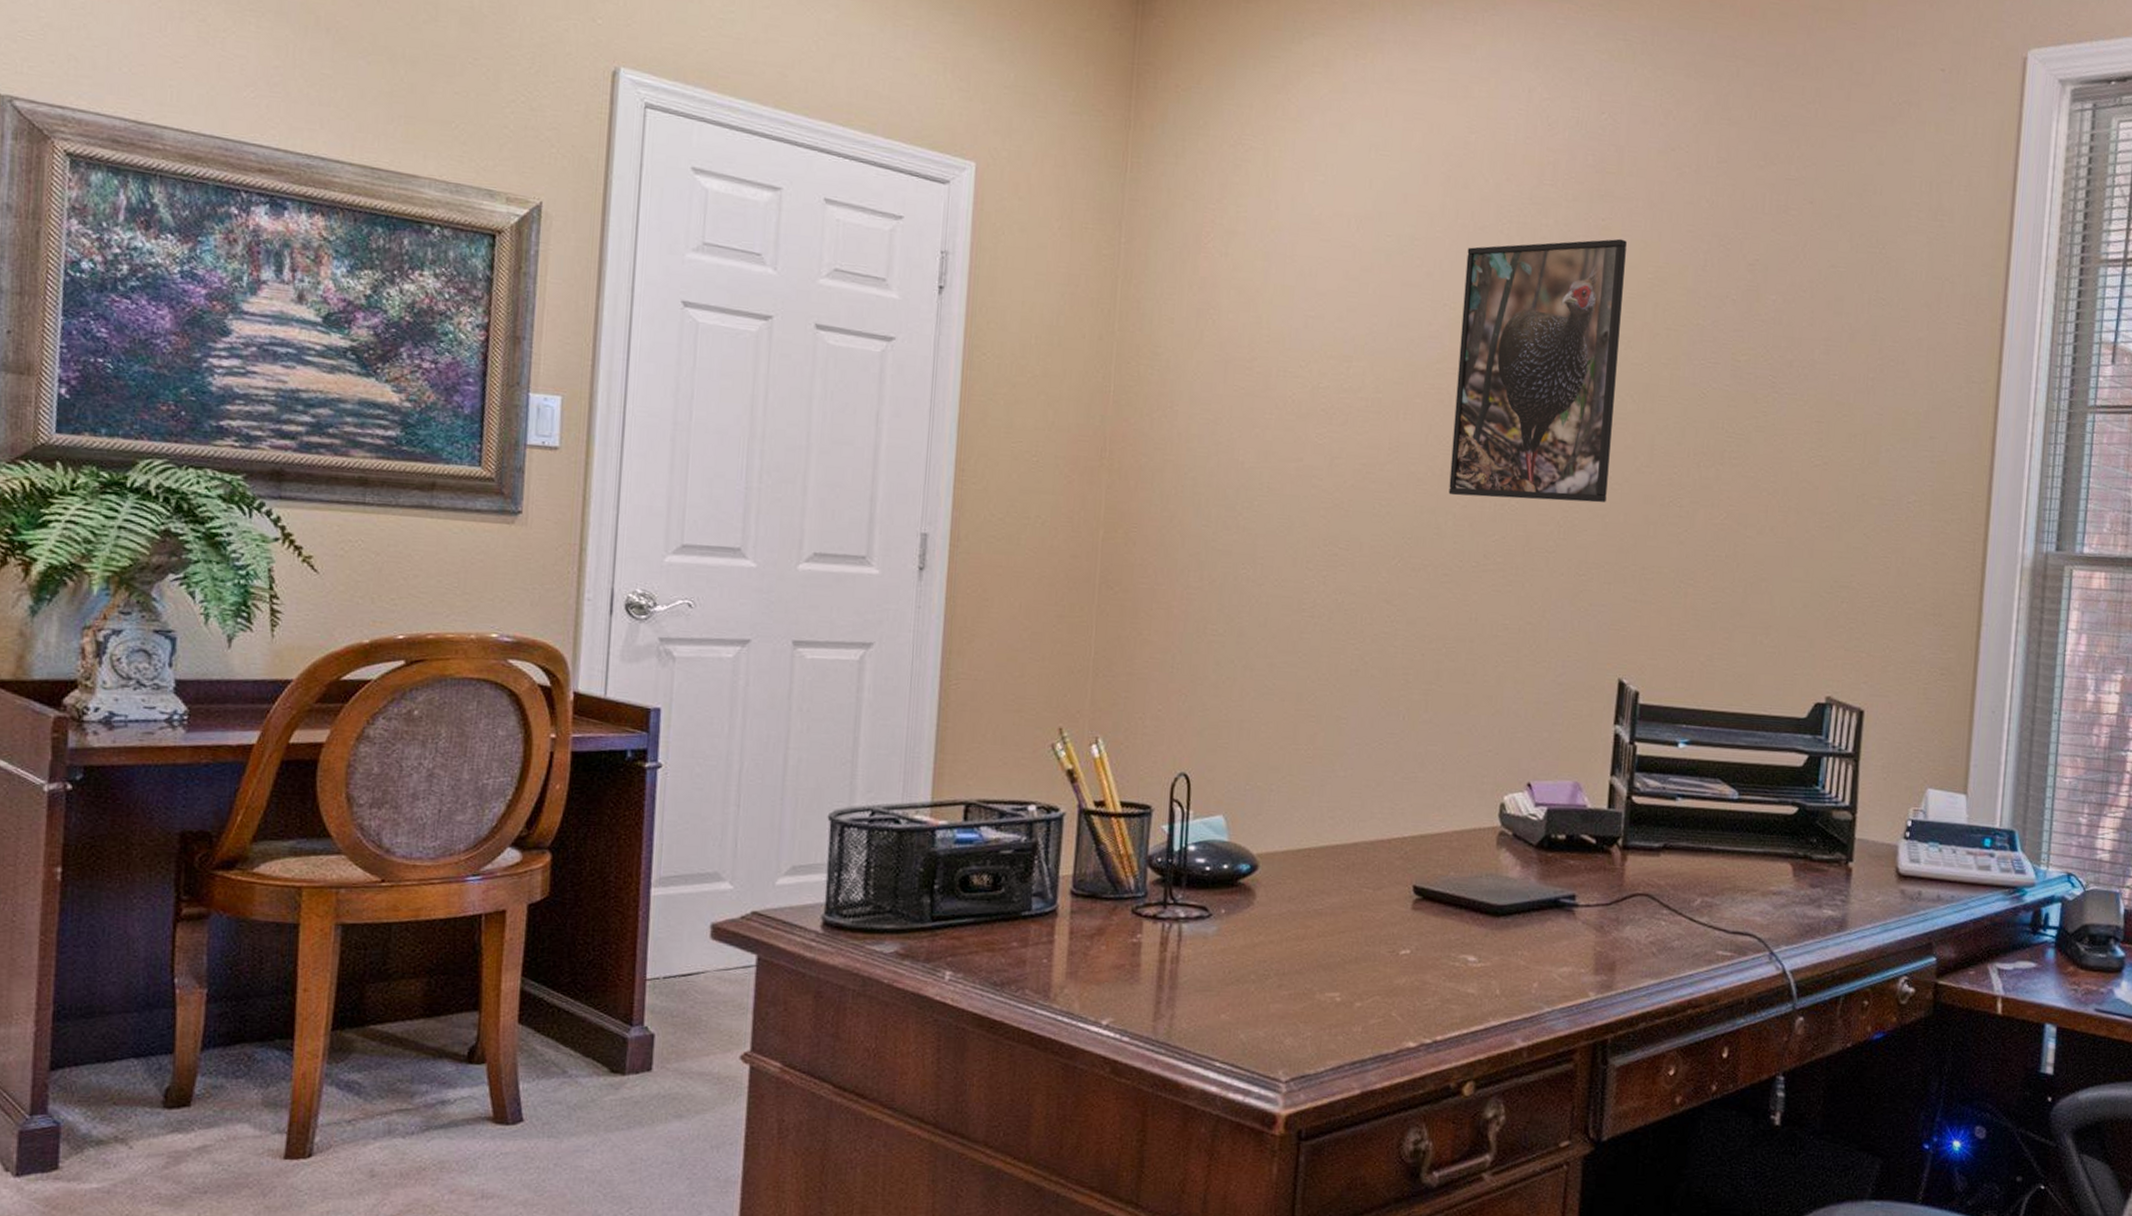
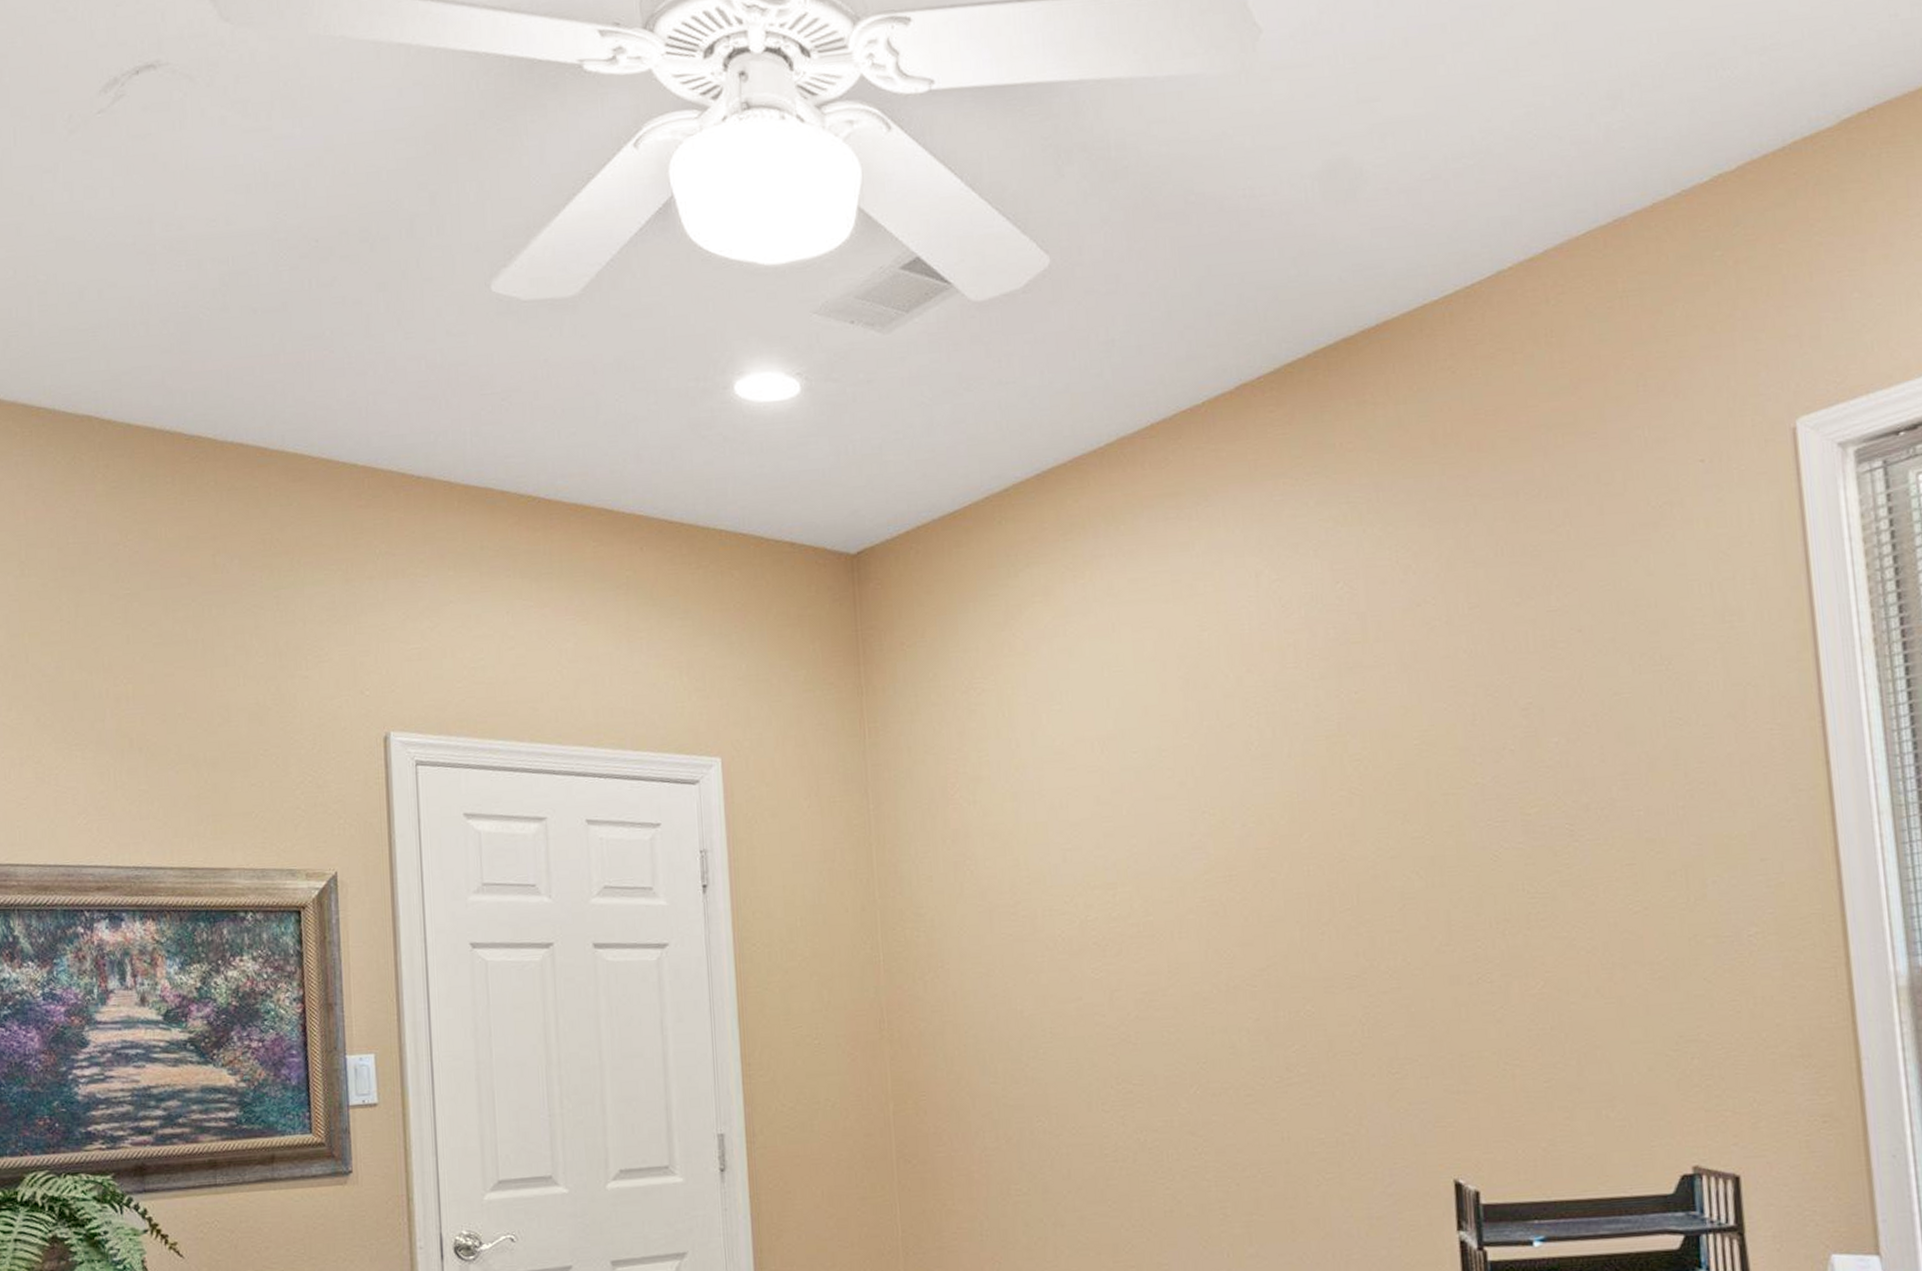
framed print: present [1448,238,1627,503] -> none [1218,709,1408,1010]

